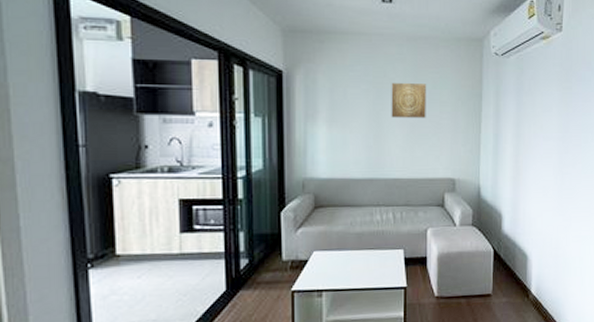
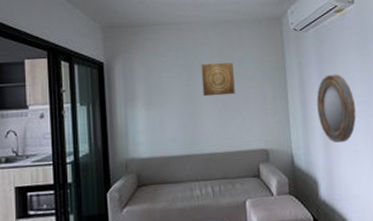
home mirror: none [510,106,549,177] -> present [316,74,356,143]

